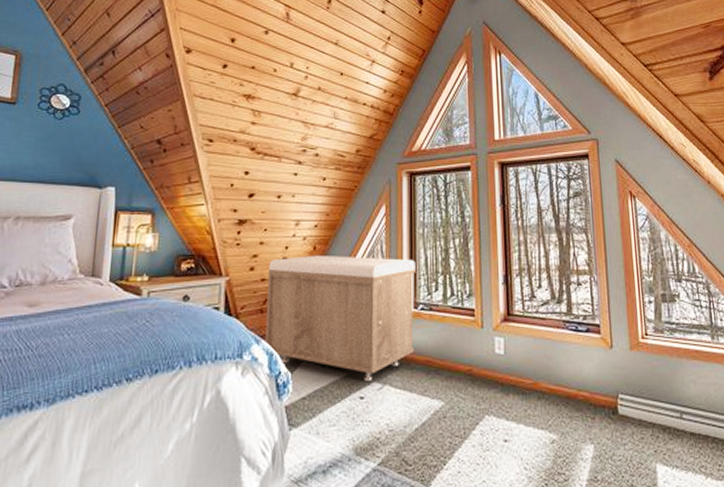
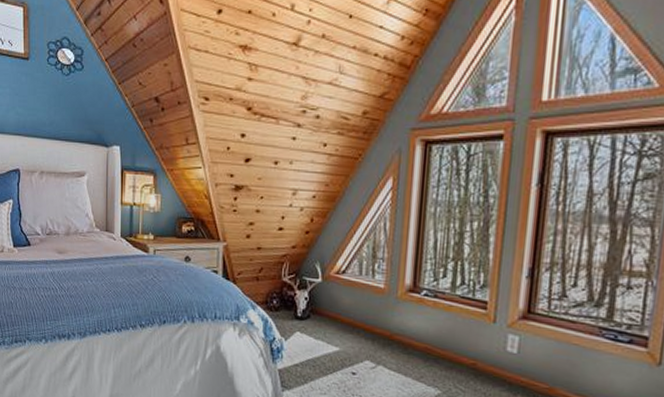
storage bench: present [265,254,416,382] -> none [261,227,423,360]

